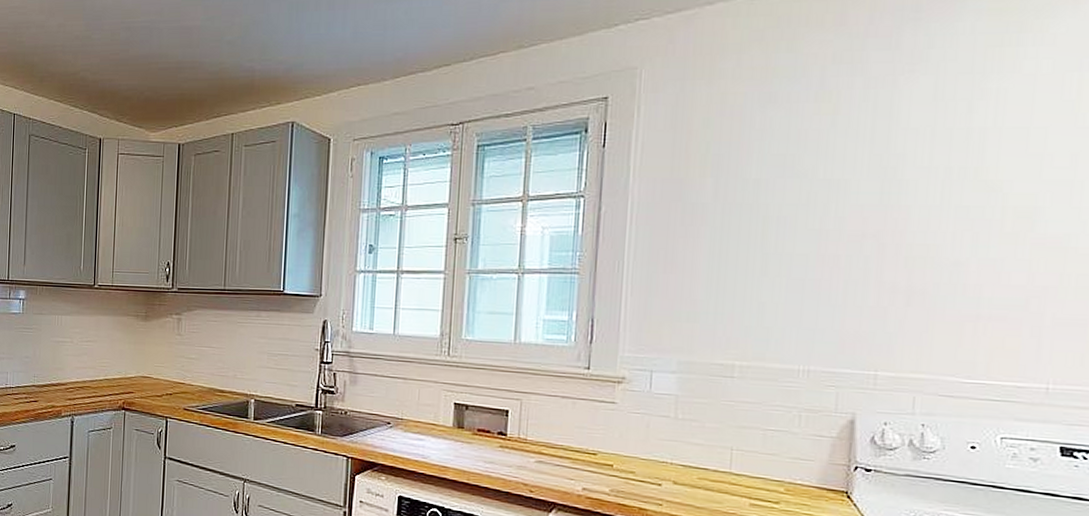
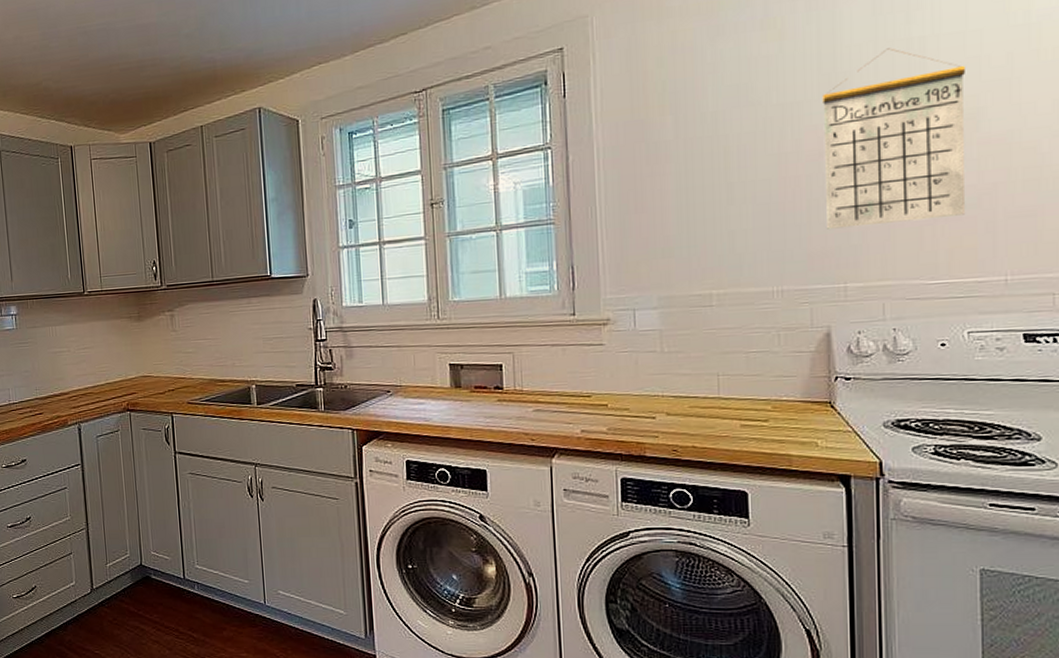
calendar: none [863,135,1027,317] -> present [822,48,967,229]

